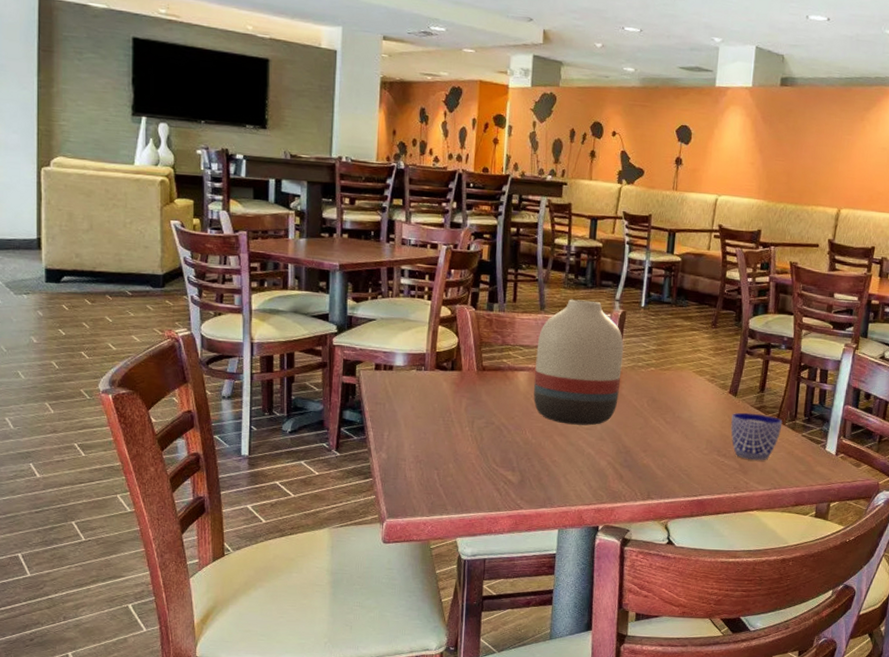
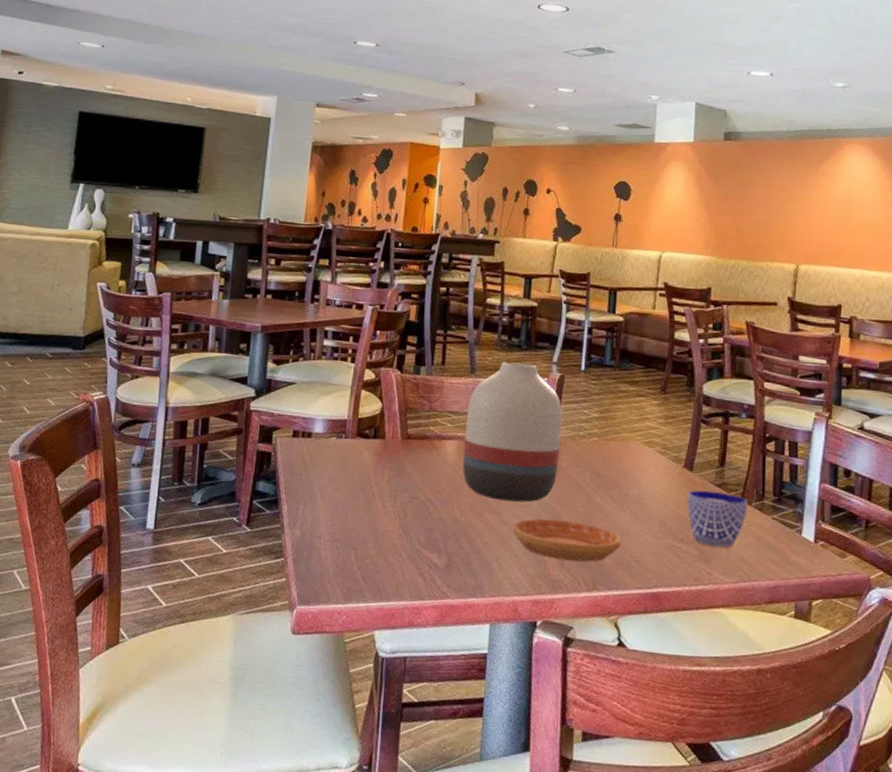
saucer: none [579,439,673,476] -> present [513,518,622,562]

